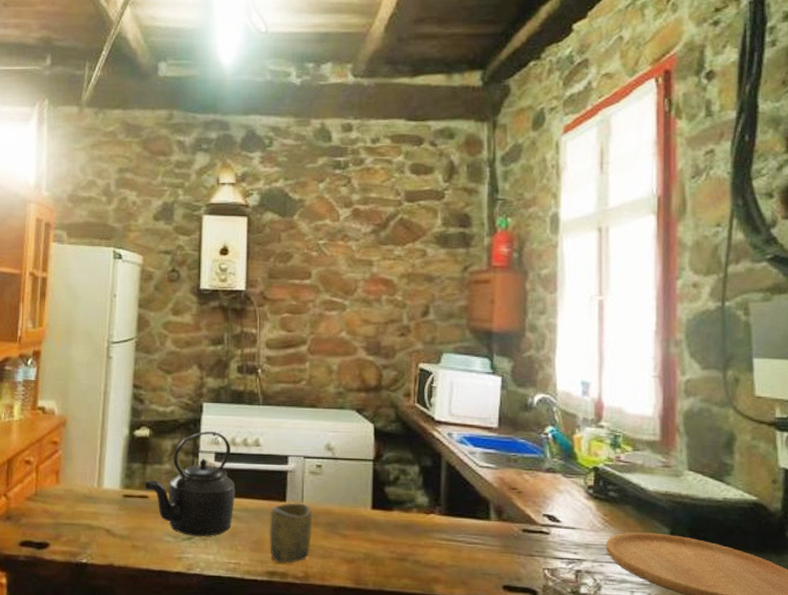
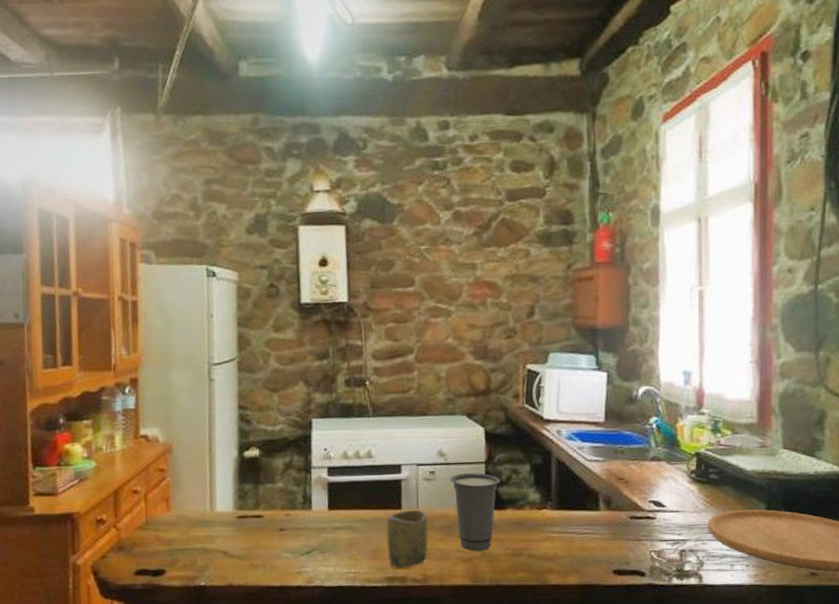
kettle: present [144,431,236,536] -> none [258,447,351,550]
cup: none [337,470,388,553] -> present [450,473,501,551]

